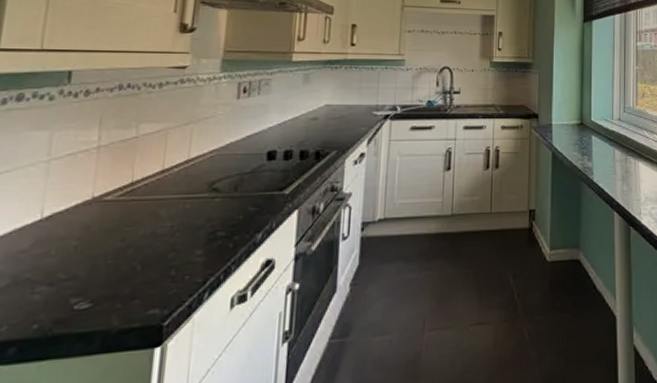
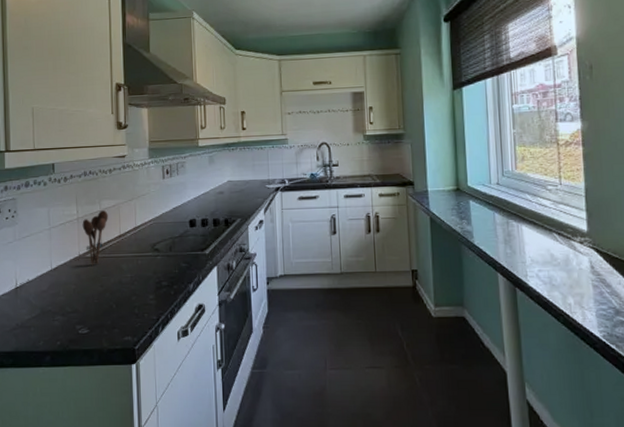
utensil holder: none [104,137,149,212] -> present [82,210,108,265]

